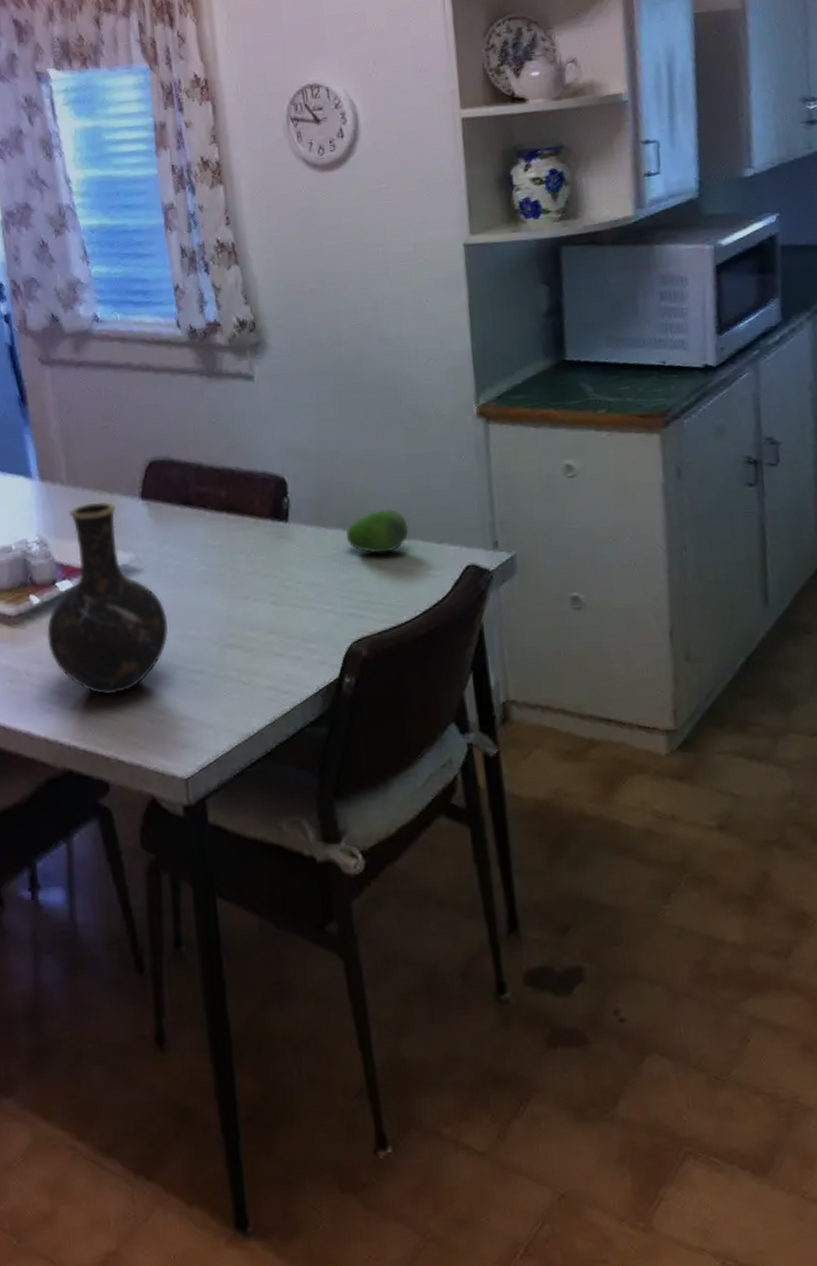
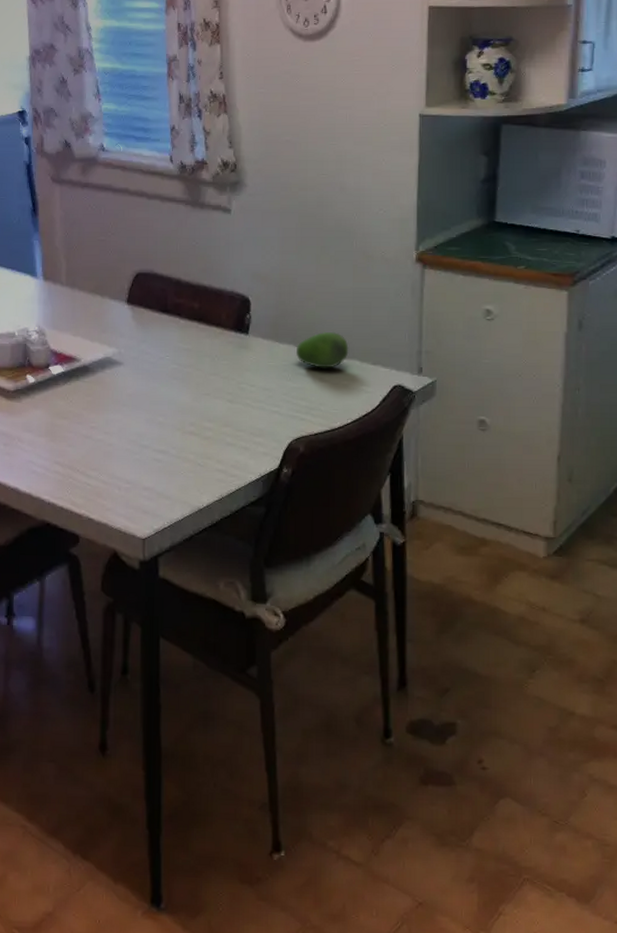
vase: present [47,501,169,696] -> none [38,302,141,464]

